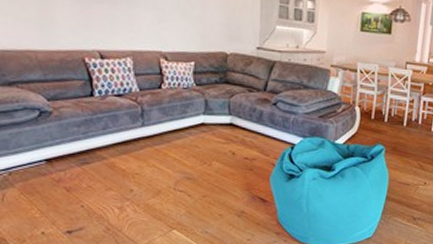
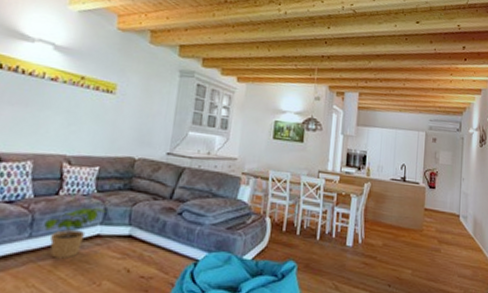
potted plant: none [154,99,207,144] -> present [44,207,107,259]

